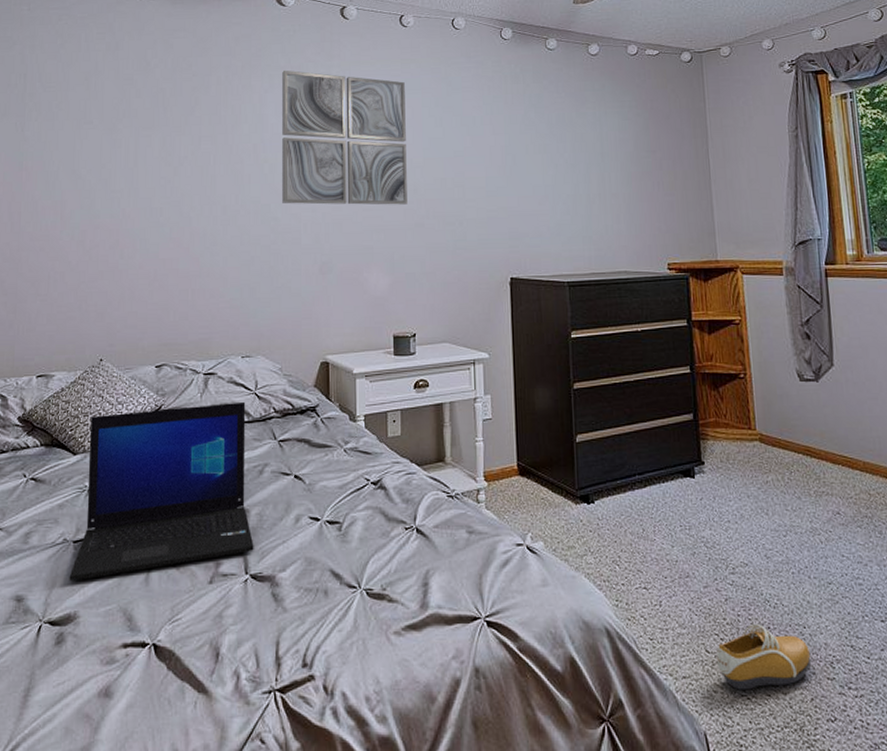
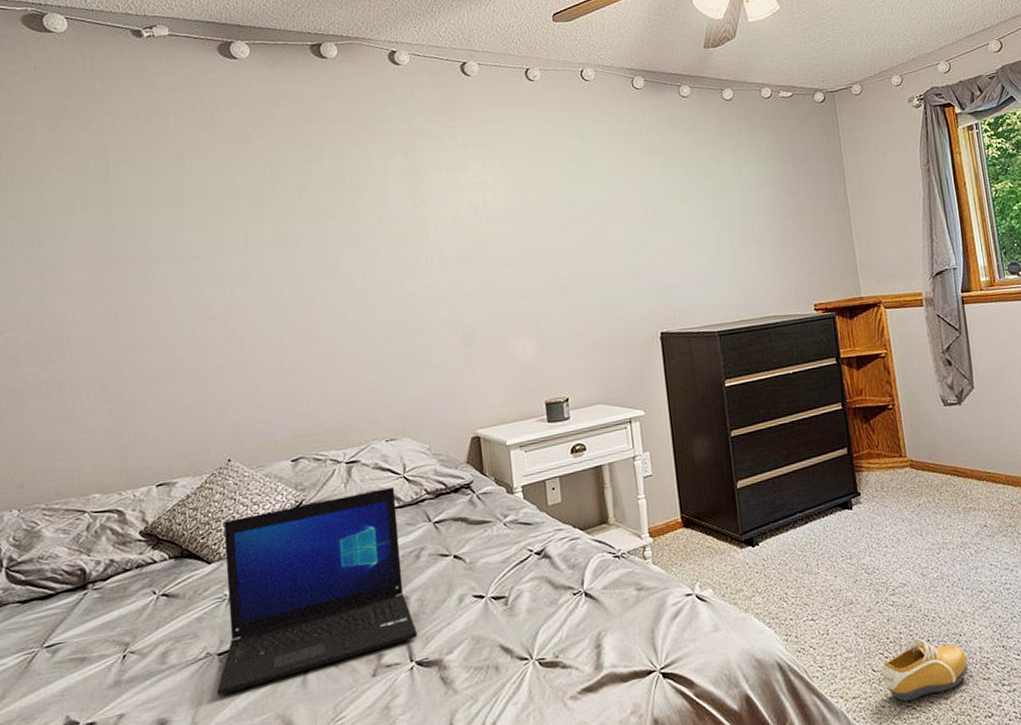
wall art: present [282,70,407,205] -> none [402,133,549,277]

